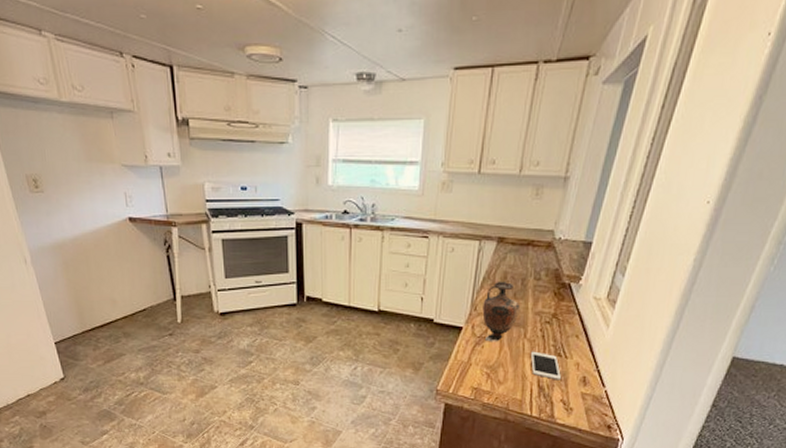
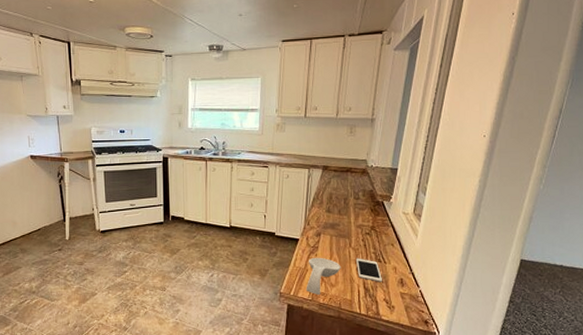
spoon rest: none [468,349,512,394] -> present [306,257,341,296]
vase: present [482,281,520,342] -> none [314,200,344,251]

